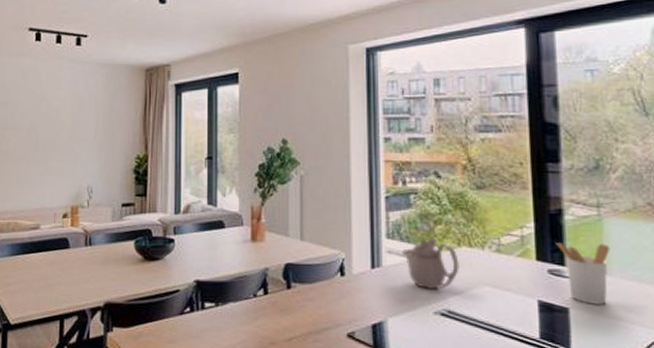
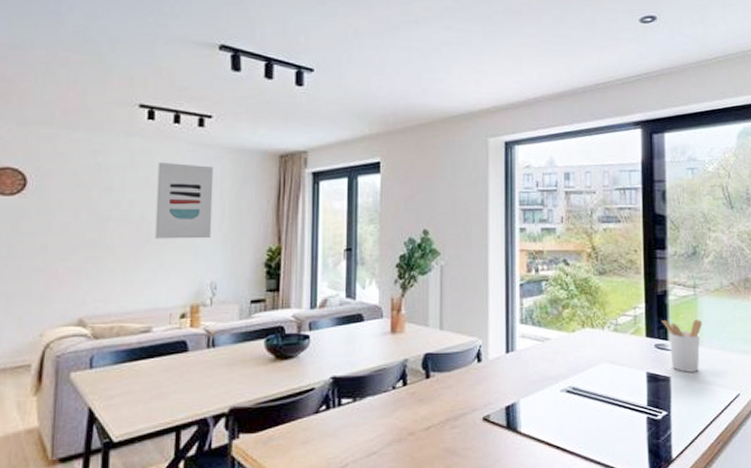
wall art: none [42,78,89,147] -> present [155,161,214,239]
teapot: present [402,236,459,290] -> none [534,320,583,370]

